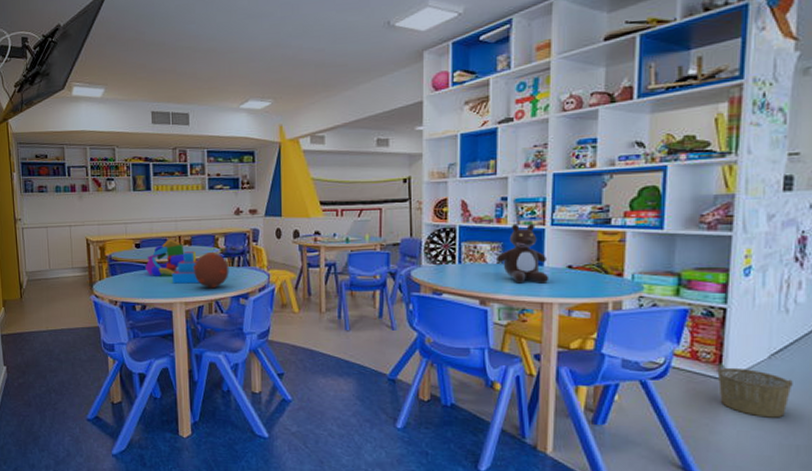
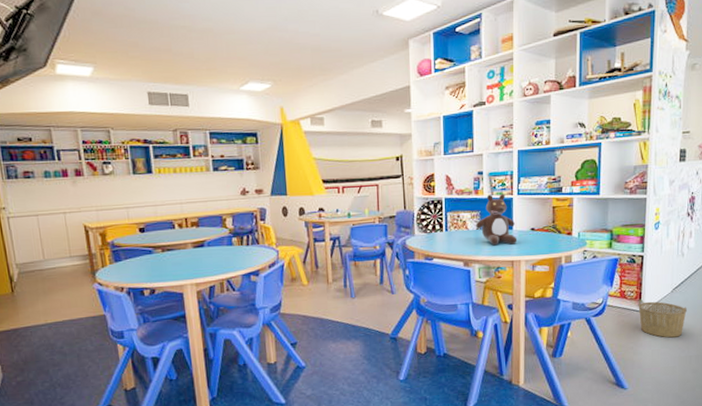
toy block set: present [145,239,185,278] -> none [152,222,193,261]
toy blocks: present [171,252,200,284] -> none [180,233,210,266]
toy ball: present [194,252,229,289] -> none [202,233,239,269]

